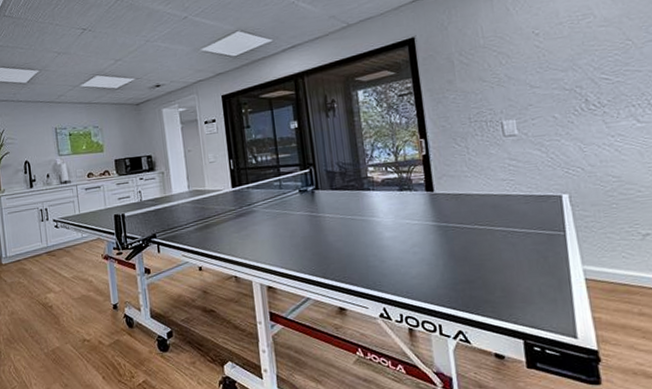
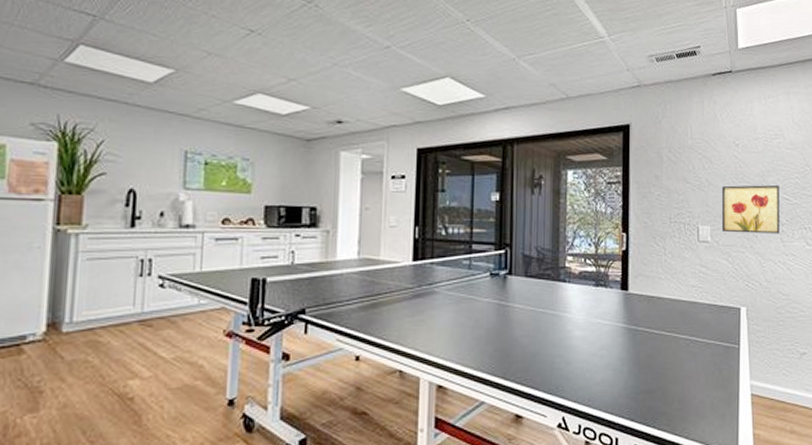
wall art: none [525,66,601,124] -> present [722,184,780,234]

